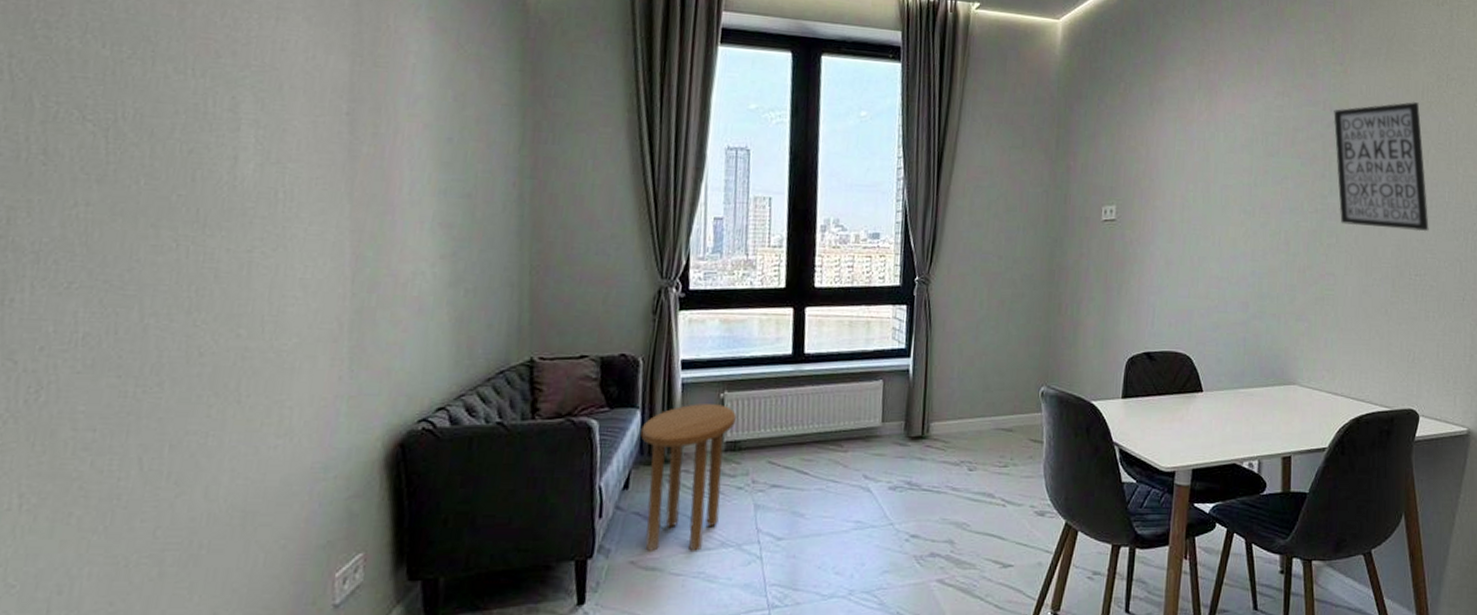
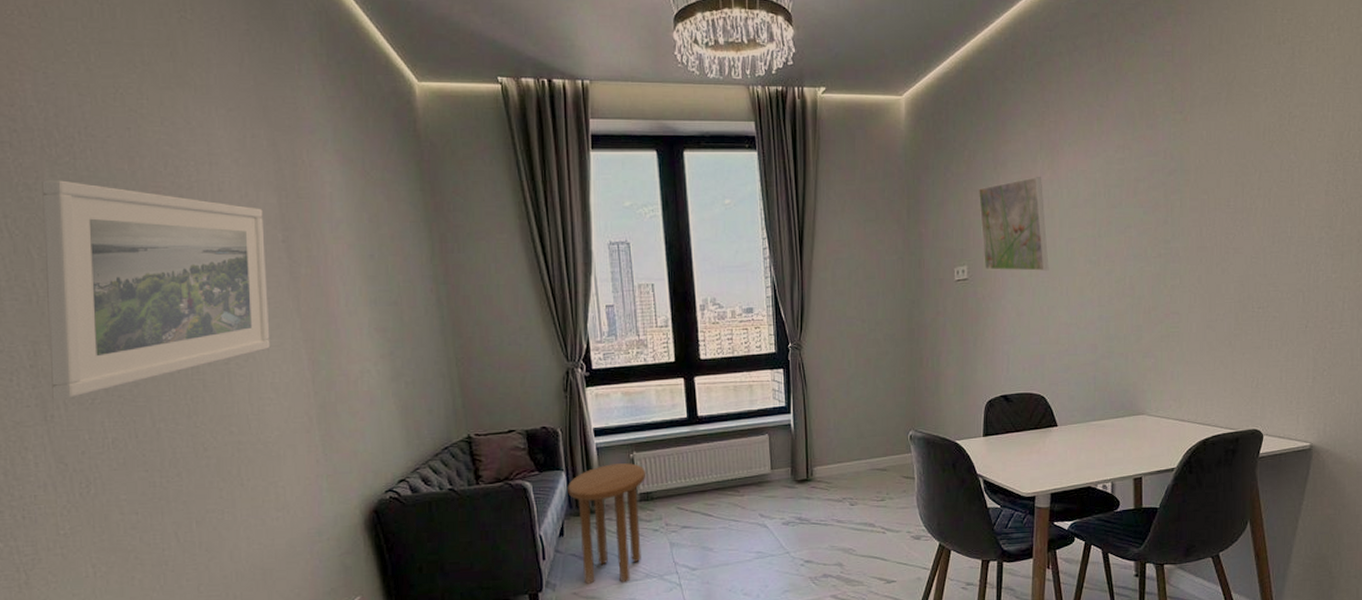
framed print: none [17,19,330,280] -> present [42,180,271,399]
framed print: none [1132,116,1202,218] -> present [979,177,1049,271]
wall art: present [1333,101,1429,232] -> none [1174,142,1271,267]

